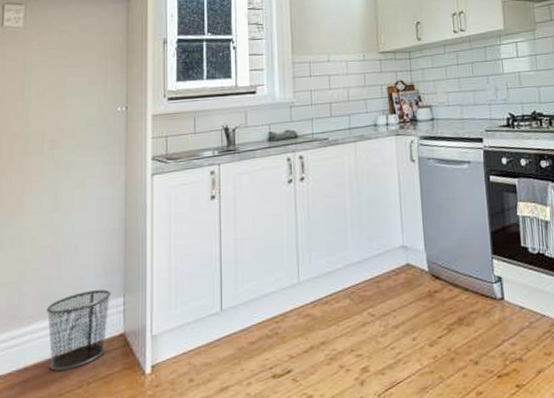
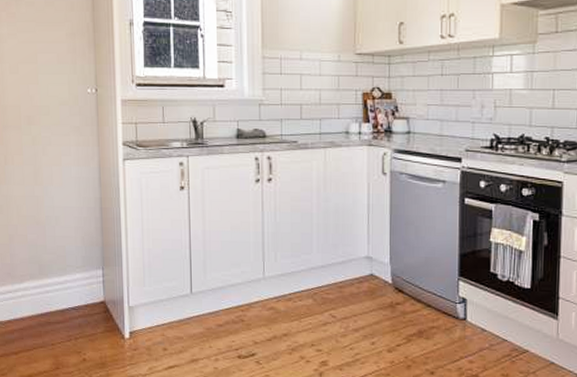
waste bin: present [46,289,111,371] -> none [35,260,91,325]

